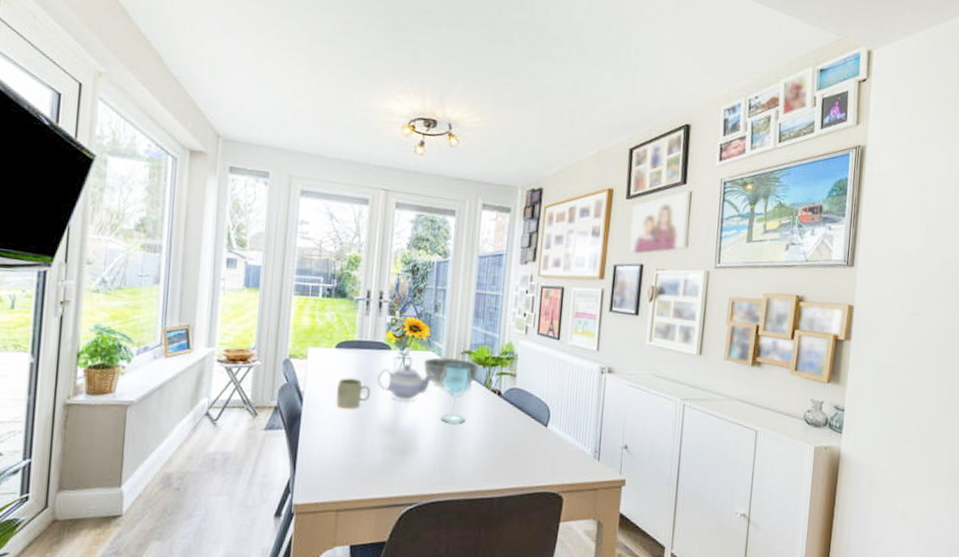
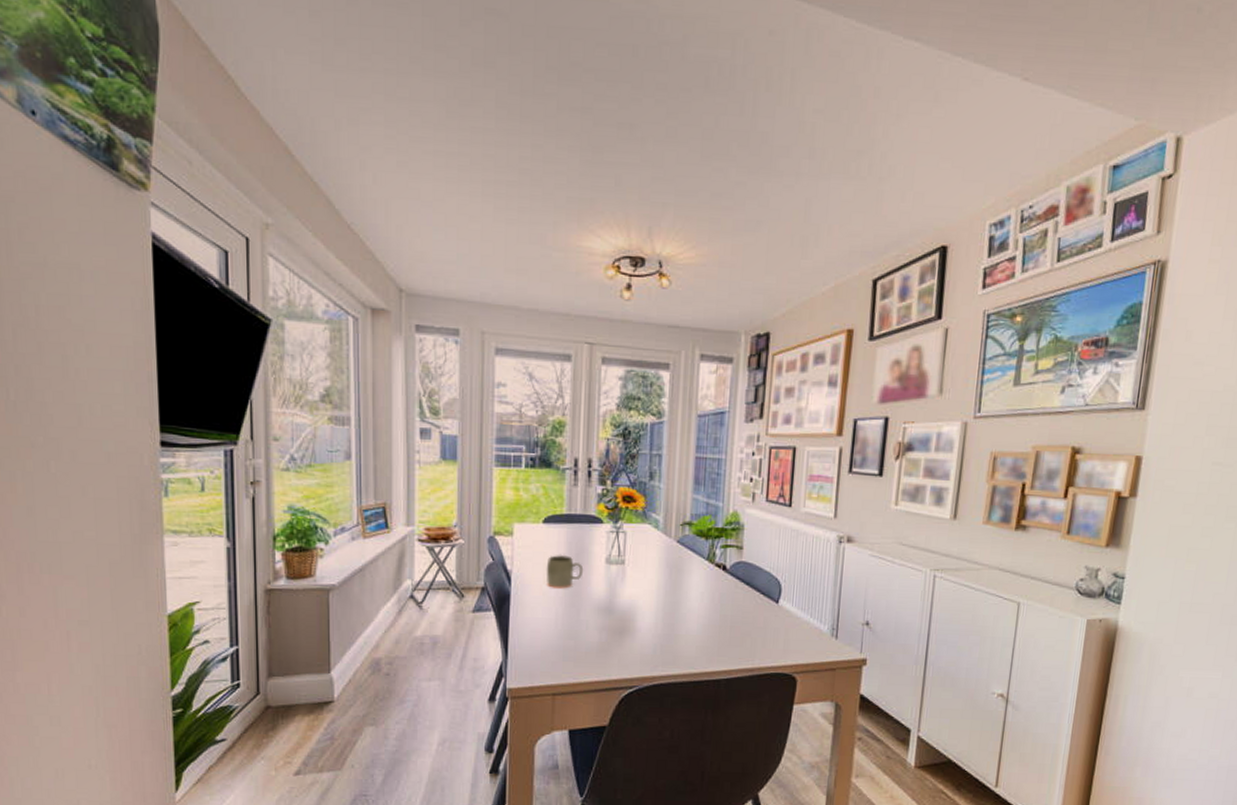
teapot: present [376,364,435,401] -> none [589,538,652,579]
bowl: present [424,357,480,388] -> none [640,529,702,564]
wine glass: present [440,363,472,424] -> none [659,536,694,602]

